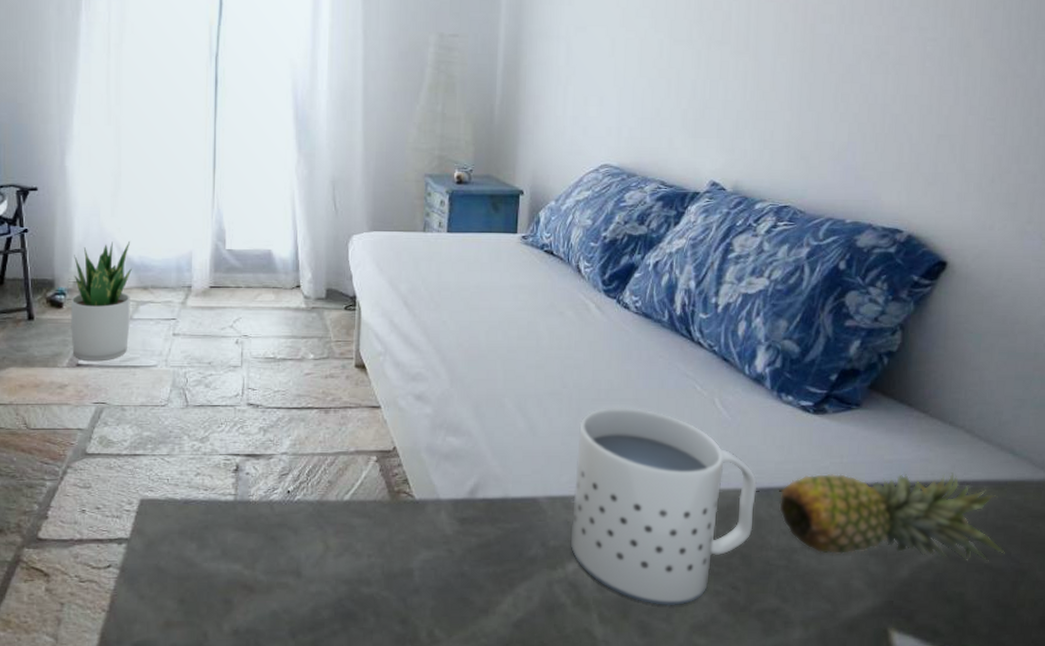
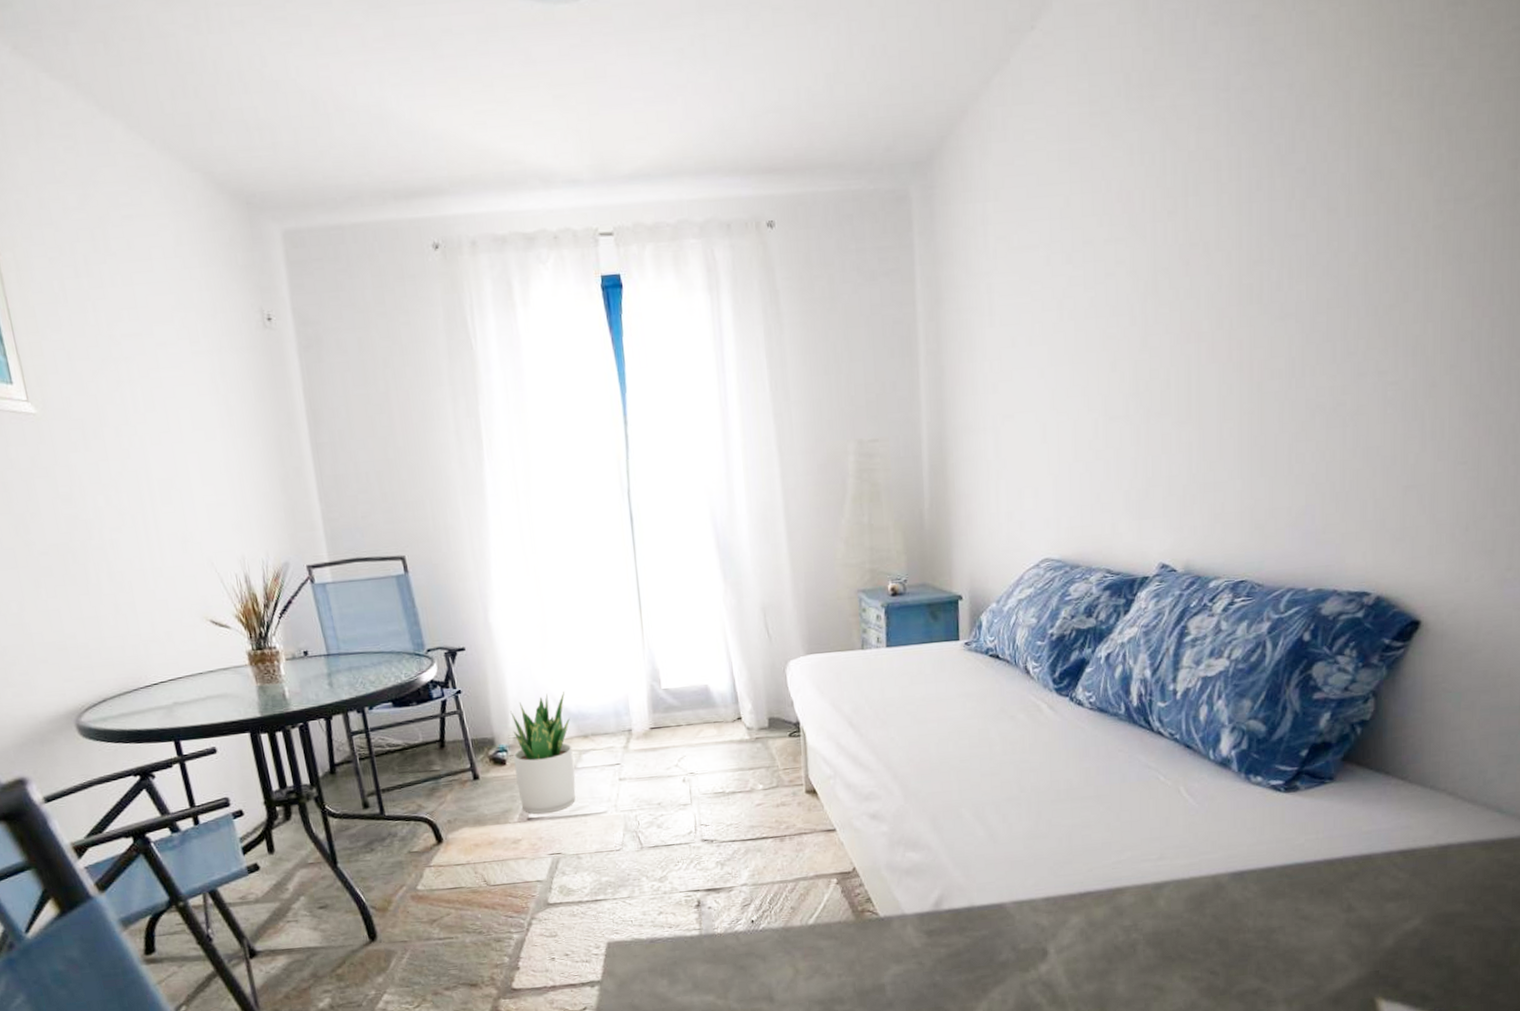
mug: present [570,407,758,606] -> none [1040,805,1230,997]
fruit: present [779,472,1005,561] -> none [1254,837,1495,931]

